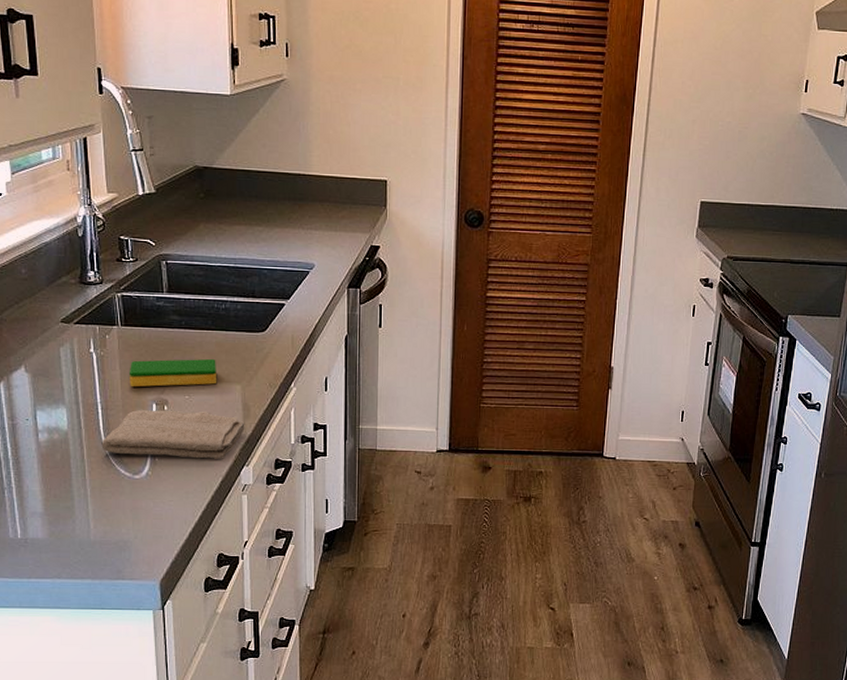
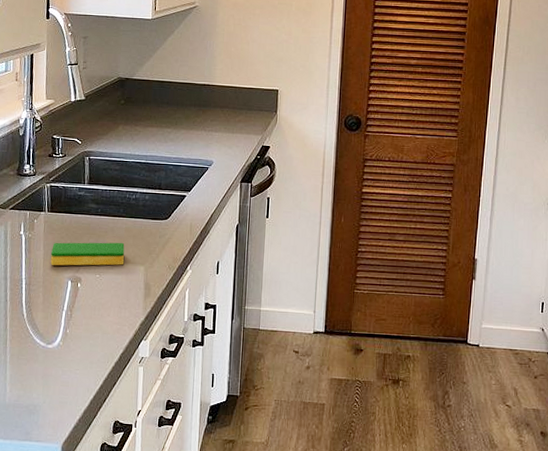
washcloth: present [101,409,245,460] -> none [22,285,146,334]

